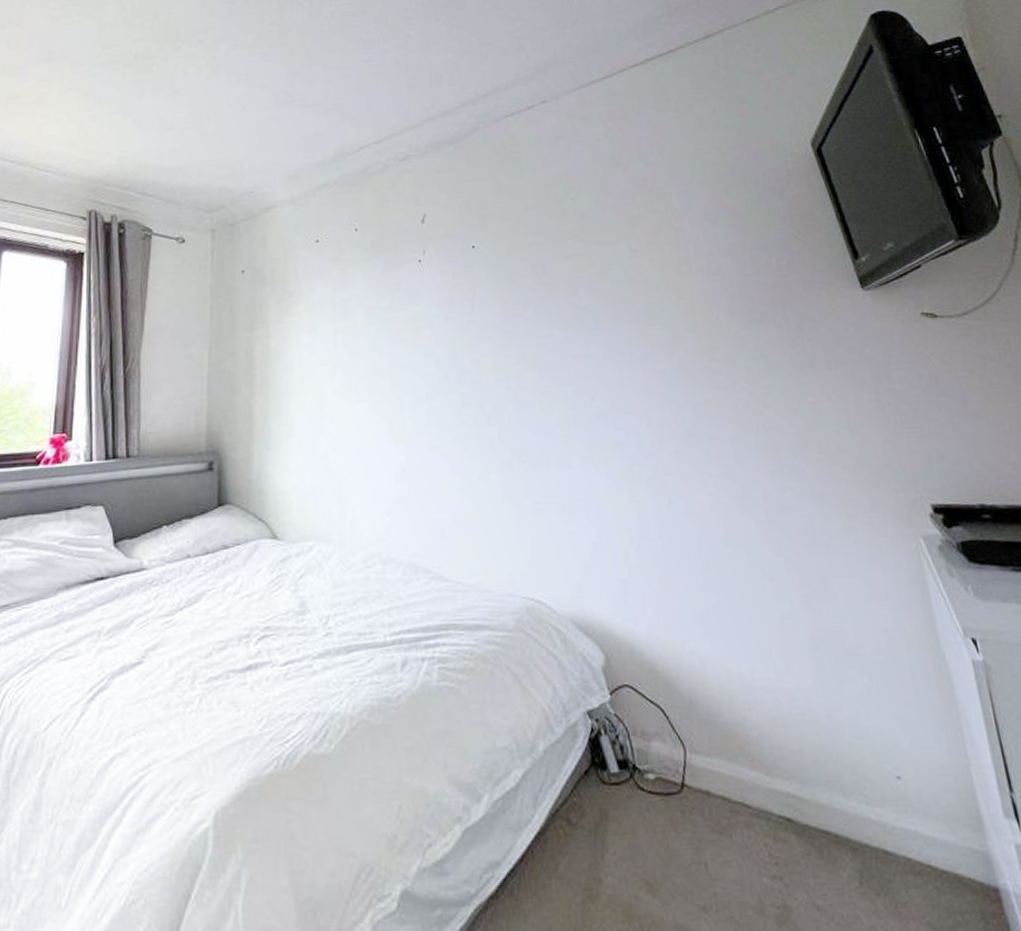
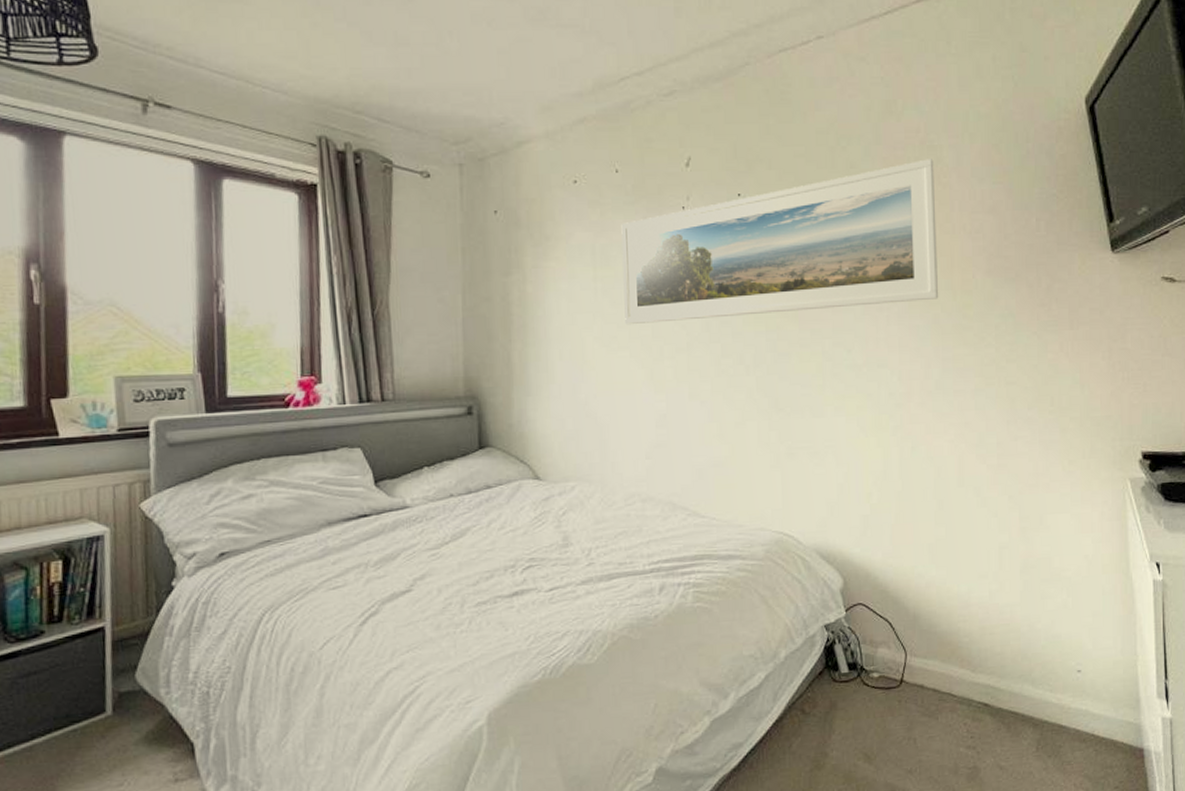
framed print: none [360,205,683,377] -> present [621,159,939,325]

